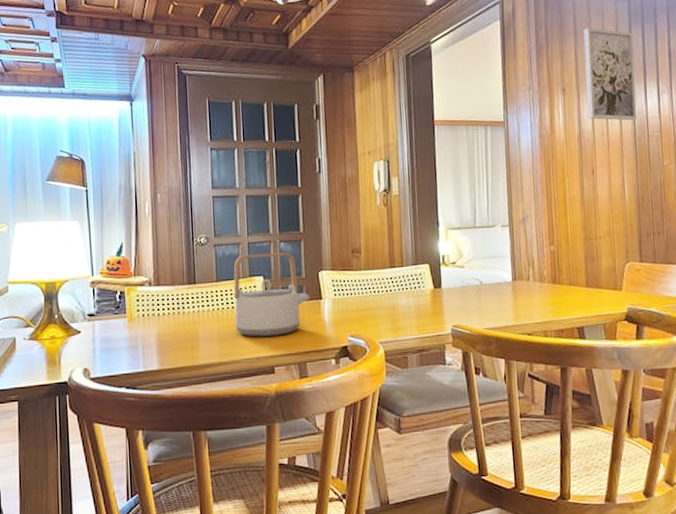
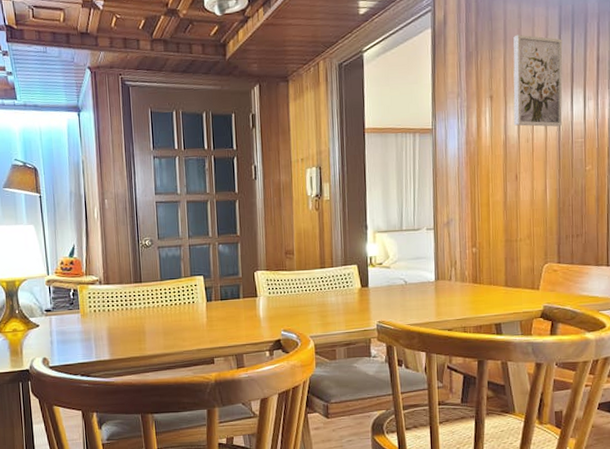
teapot: present [233,252,310,337] -> none [176,254,246,331]

